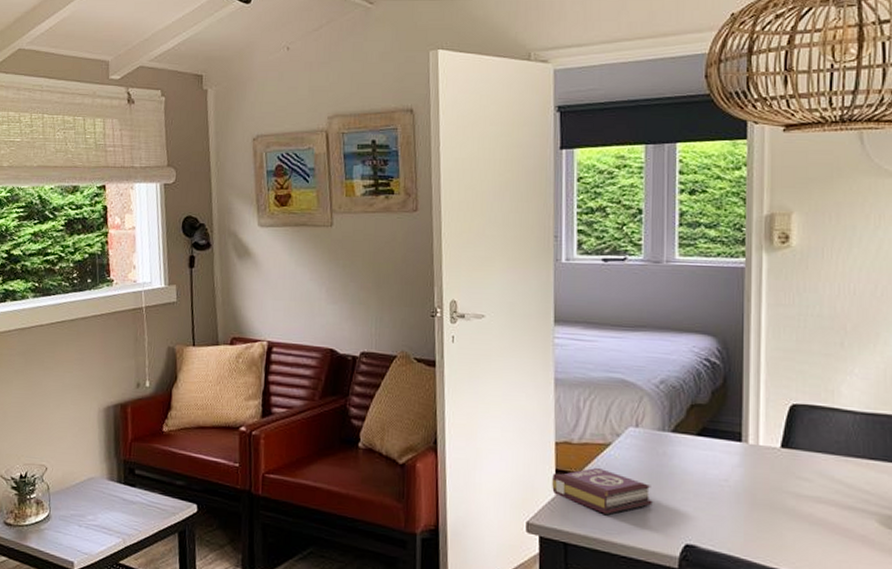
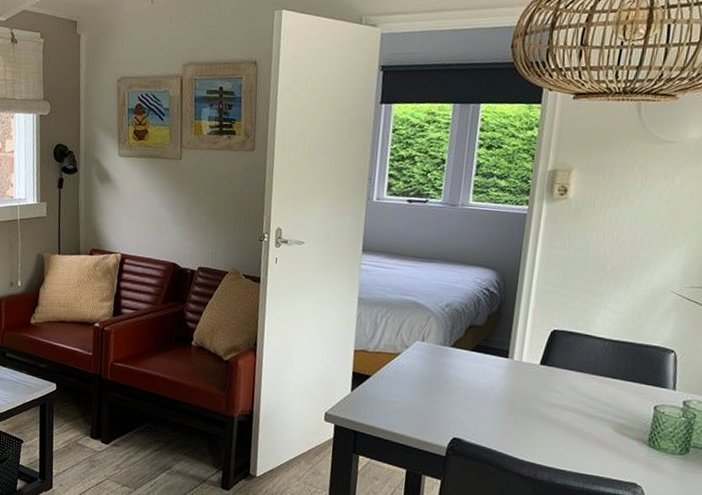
book: present [552,467,652,514] -> none [348,372,430,410]

